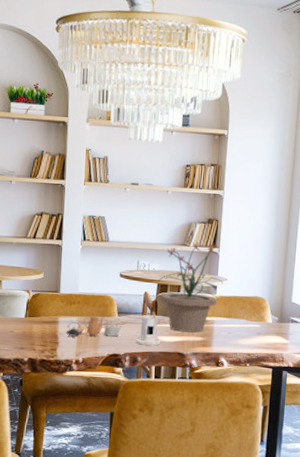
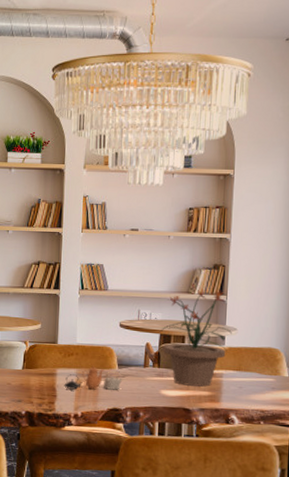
candle: present [135,313,161,346] -> none [137,366,165,400]

